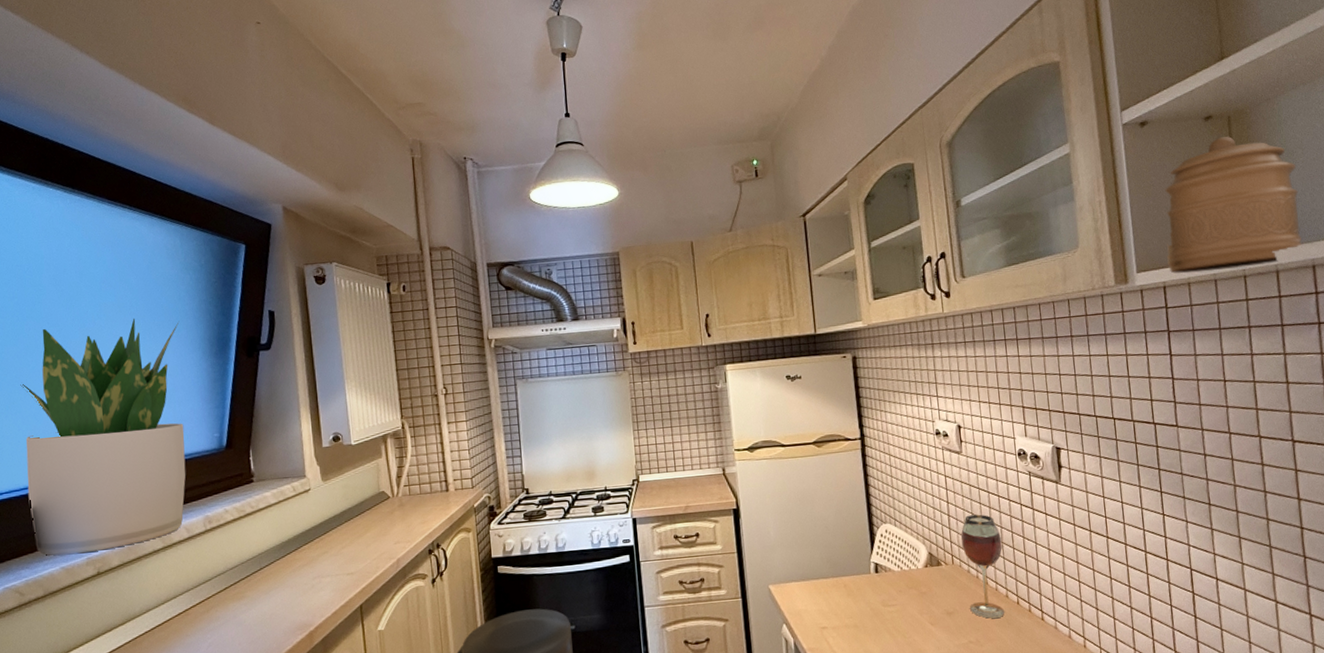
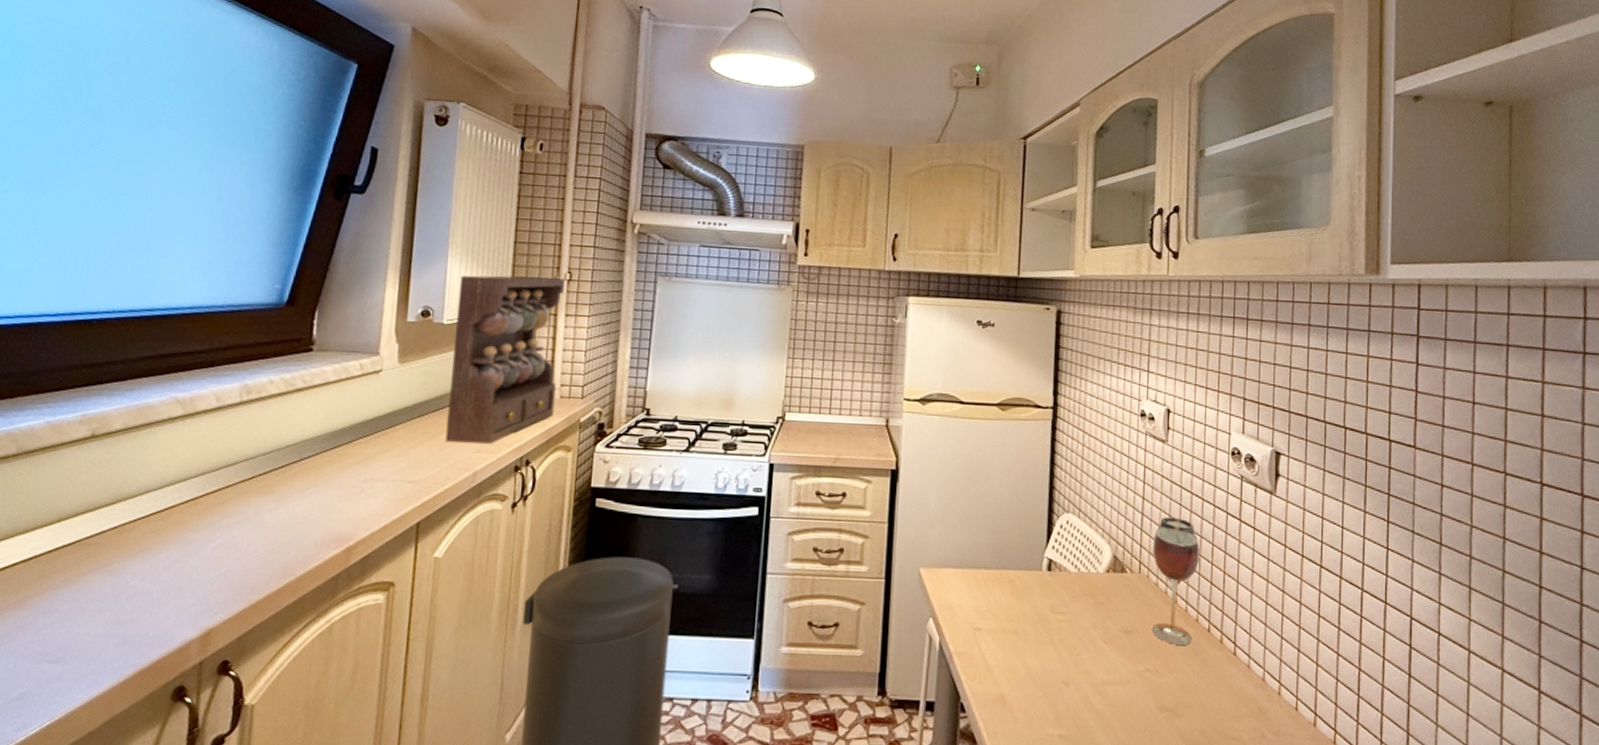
planter: present [20,318,186,556] -> none [19,125,259,408]
spice rack: none [358,394,452,538] -> present [445,275,566,444]
jar: present [1164,136,1303,274] -> none [1425,127,1578,277]

